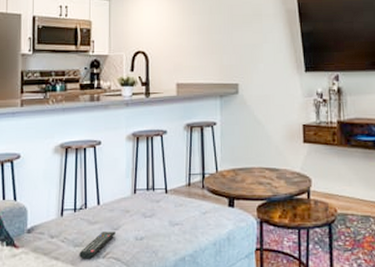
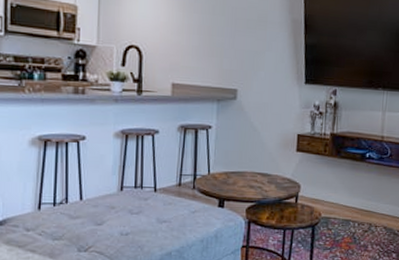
remote control: present [79,231,115,259] -> none [58,226,99,252]

